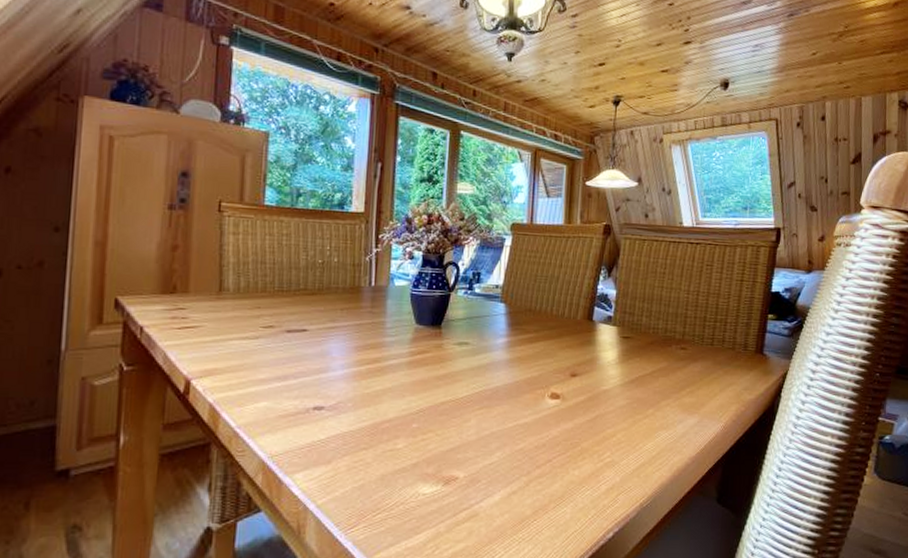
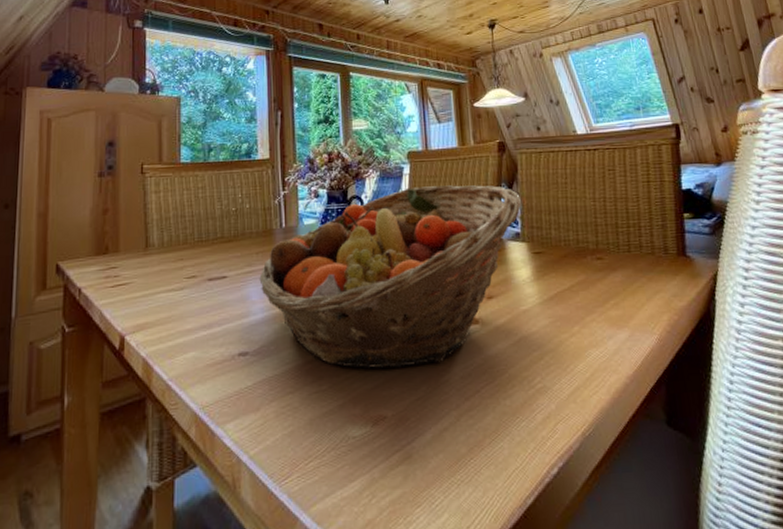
fruit basket: none [342,260,619,434] -> present [259,185,522,369]

